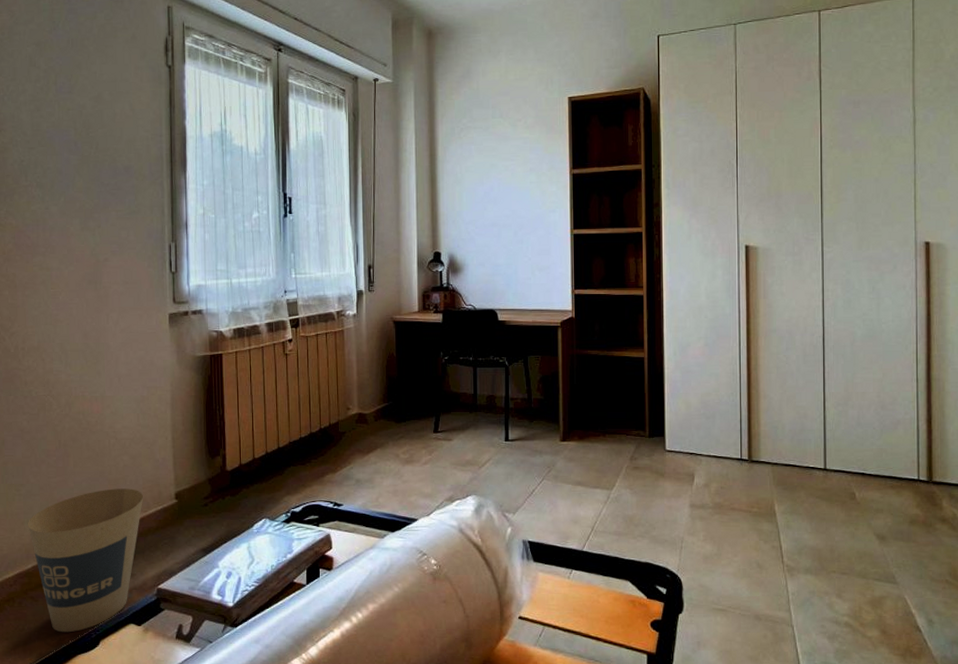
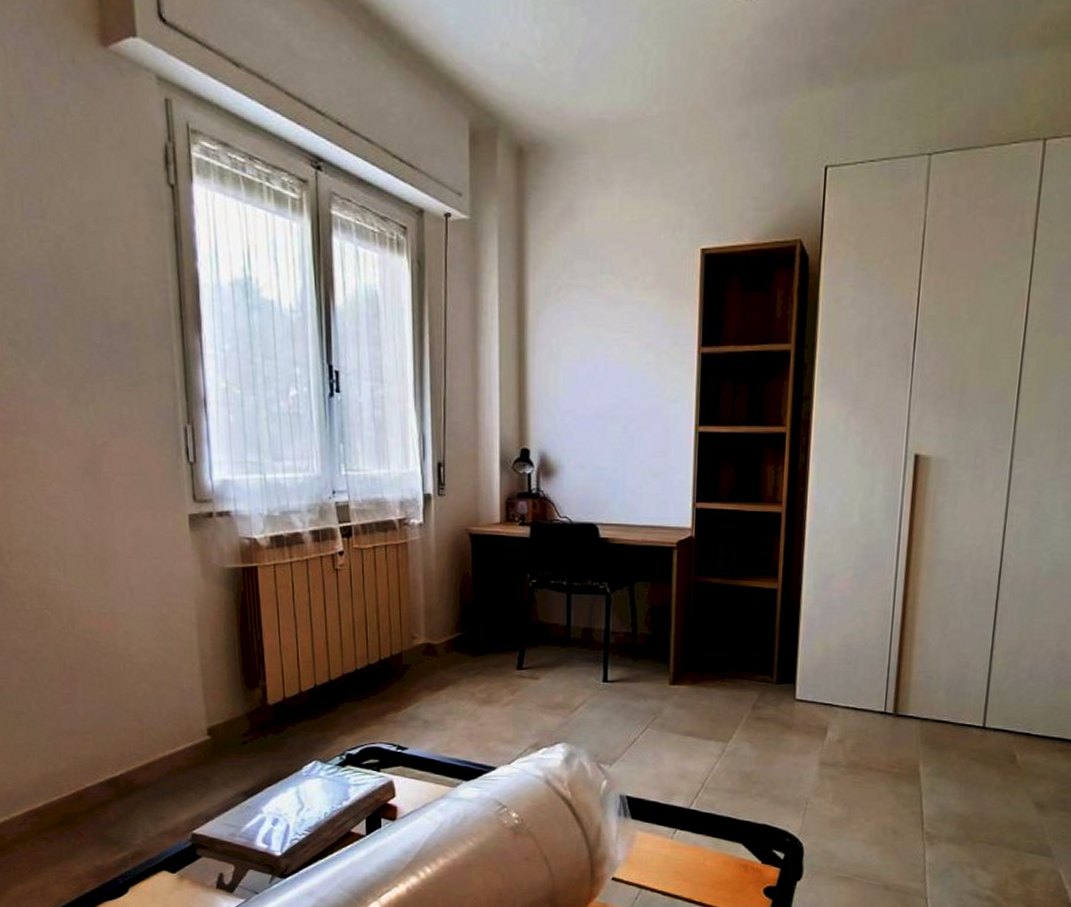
trash can: present [27,488,143,633] -> none [33,720,170,878]

